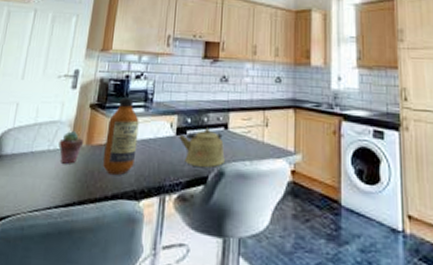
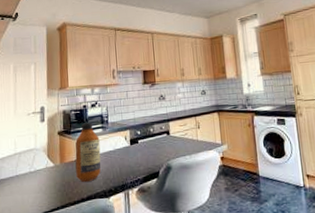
potted succulent: present [58,131,85,164] -> none [38,154,58,180]
kettle: present [179,128,225,167] -> none [133,136,170,166]

